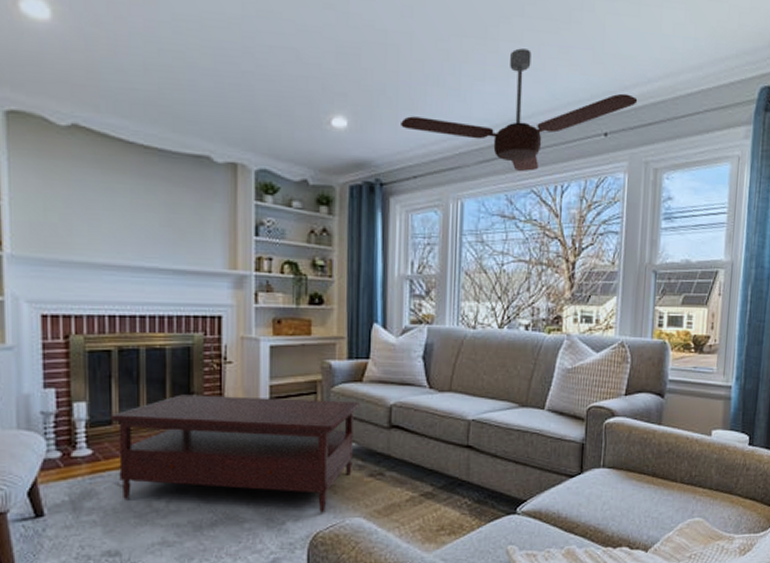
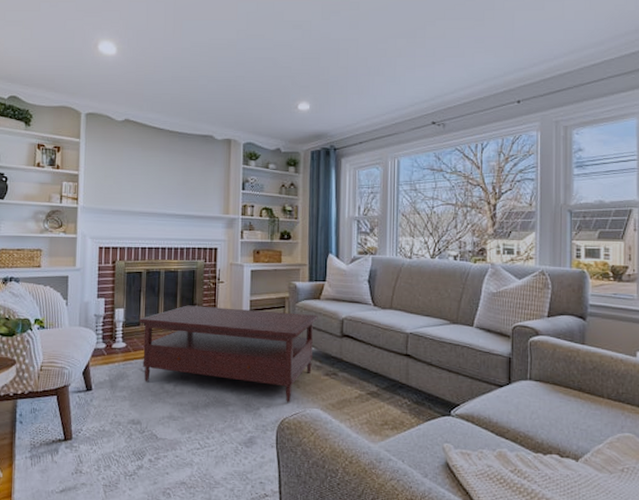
ceiling fan: present [401,48,638,171] -> none [350,42,546,134]

